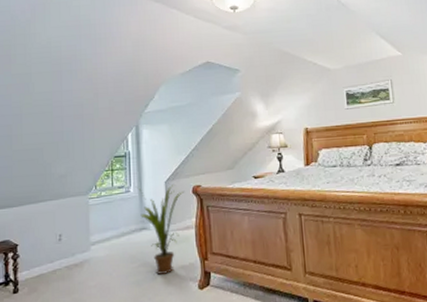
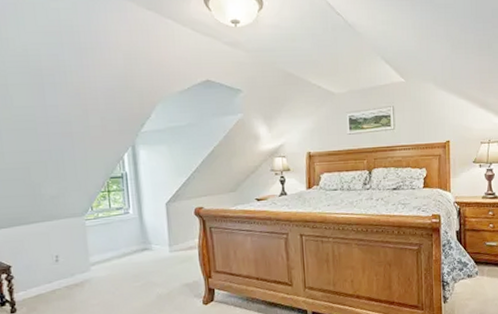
house plant: present [135,185,184,275] -> none [135,206,186,292]

